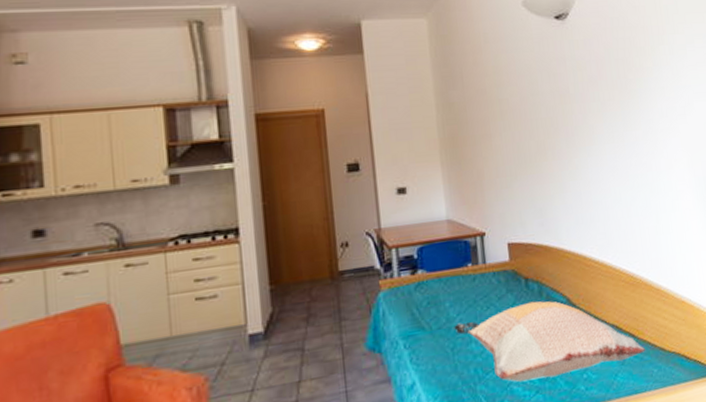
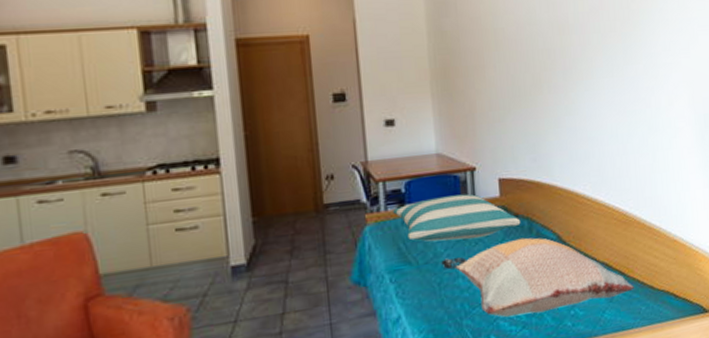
pillow: none [406,258,531,307] -> present [393,193,521,242]

